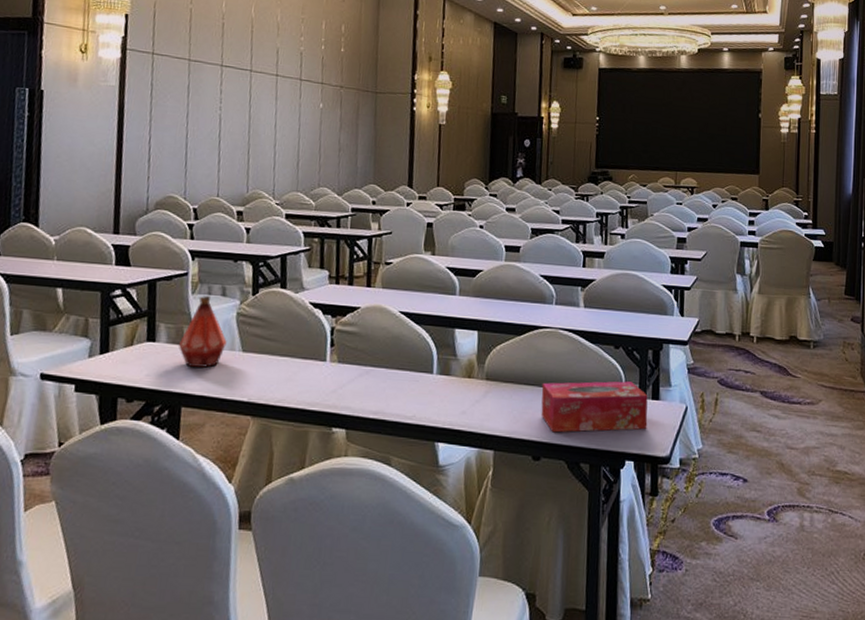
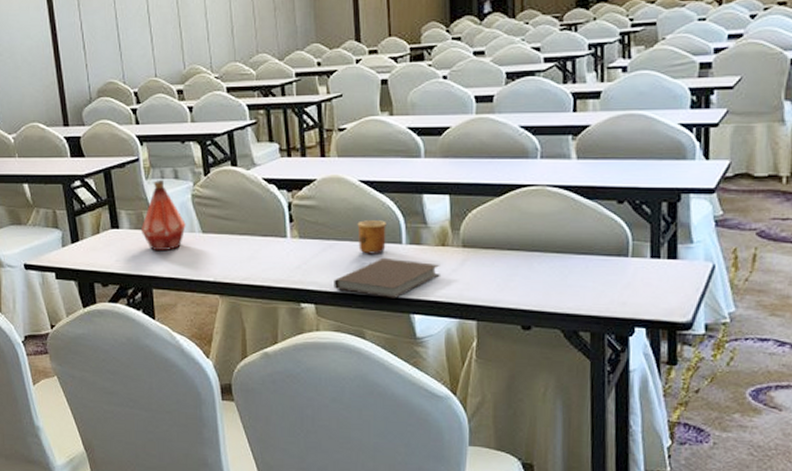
notebook: none [366,386,465,426] -> present [334,257,440,298]
cup: none [393,349,421,383] -> present [357,220,386,254]
tissue box: present [541,381,648,433] -> none [528,240,663,300]

